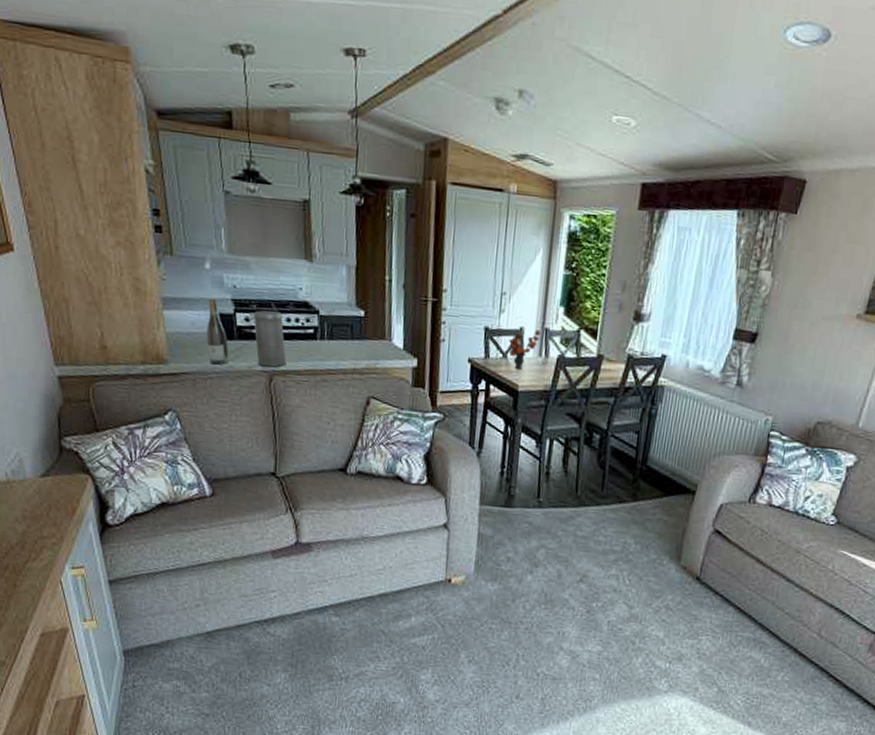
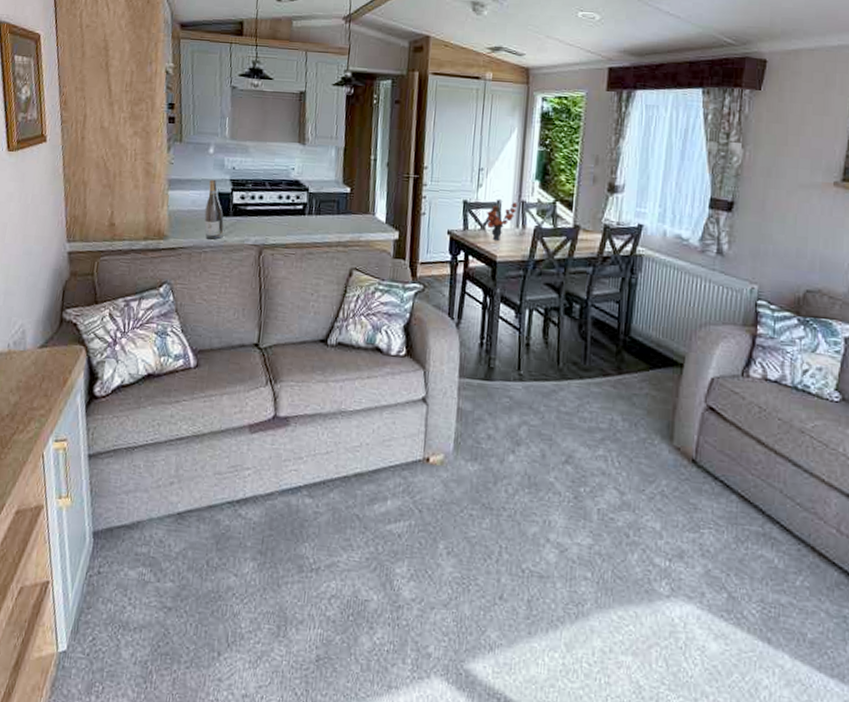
canister: present [252,310,287,368] -> none [248,189,276,242]

